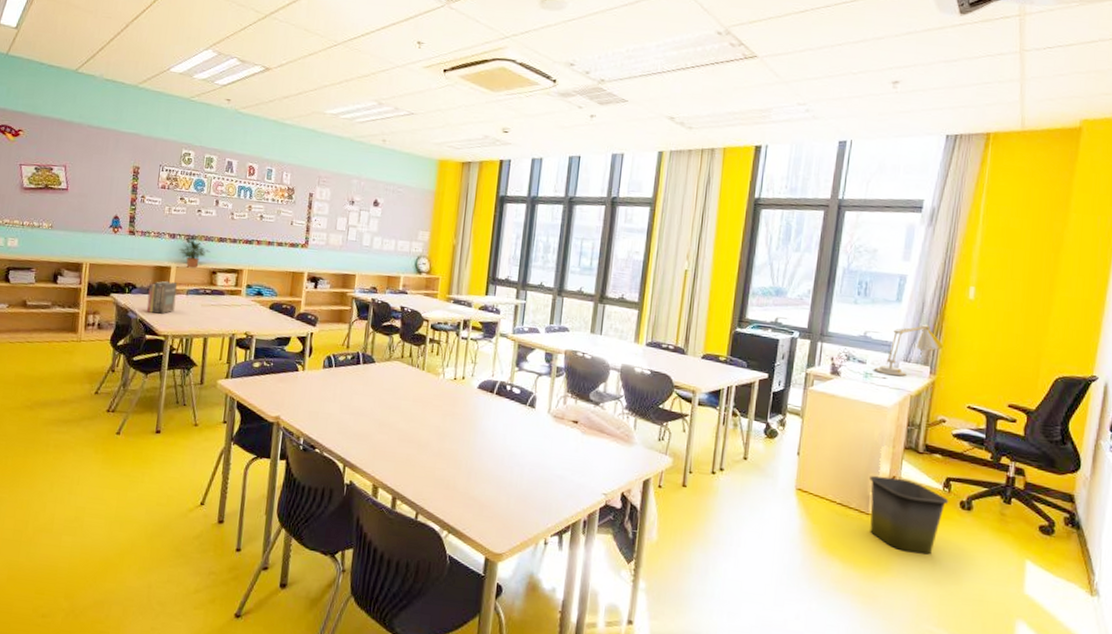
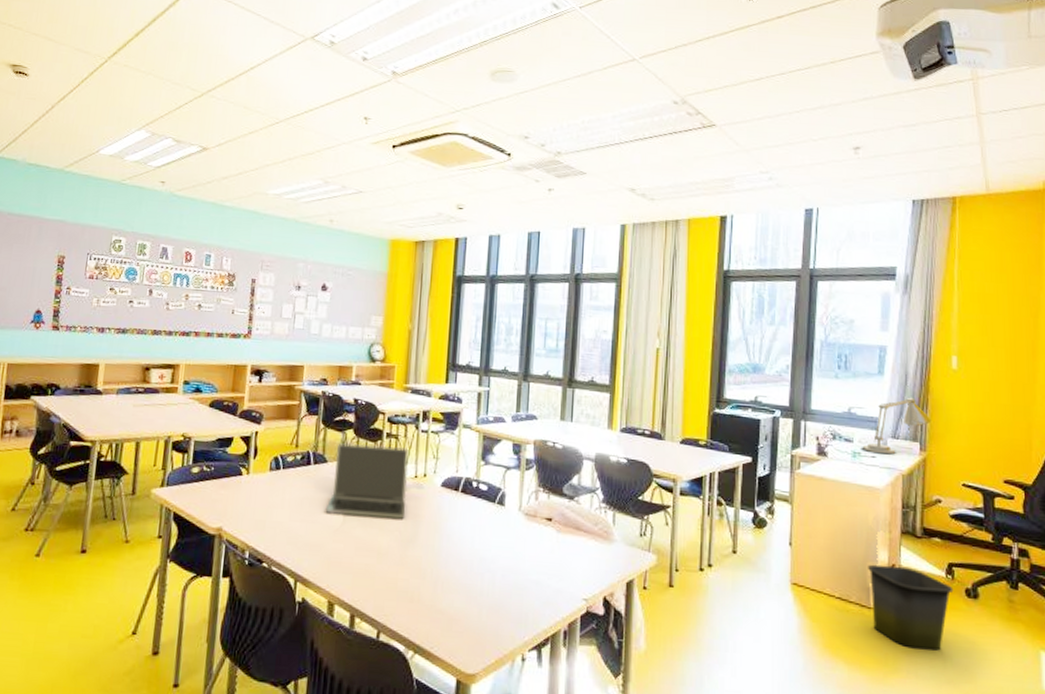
books: present [146,281,178,314] -> none [71,380,106,417]
potted plant: present [178,239,210,269] -> none [108,332,143,365]
laptop: none [372,346,449,416] -> present [325,443,409,519]

